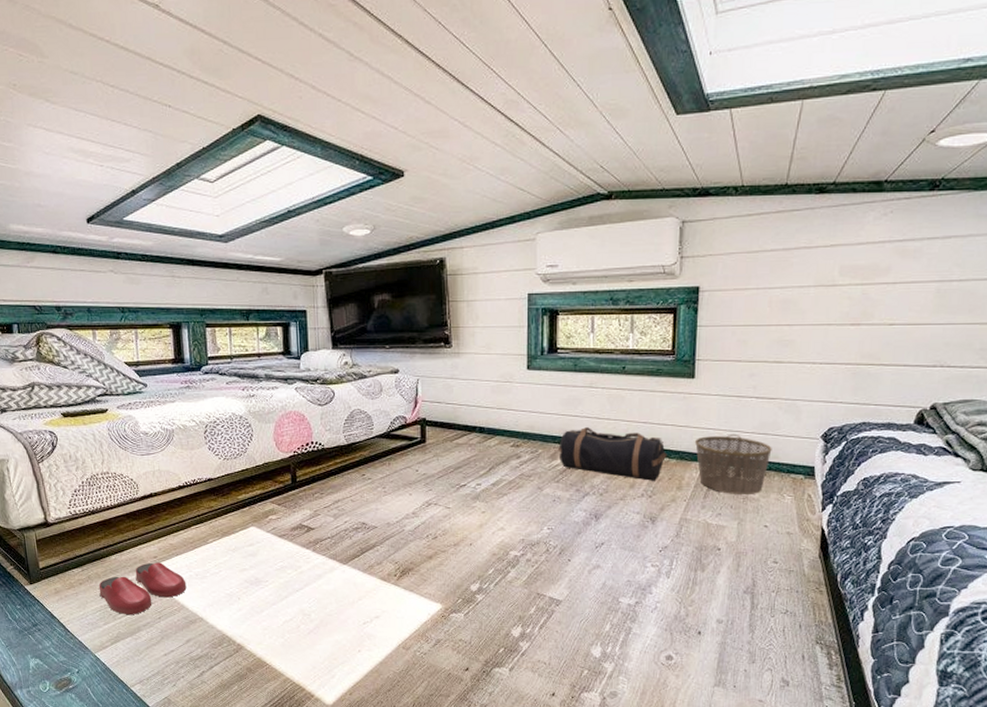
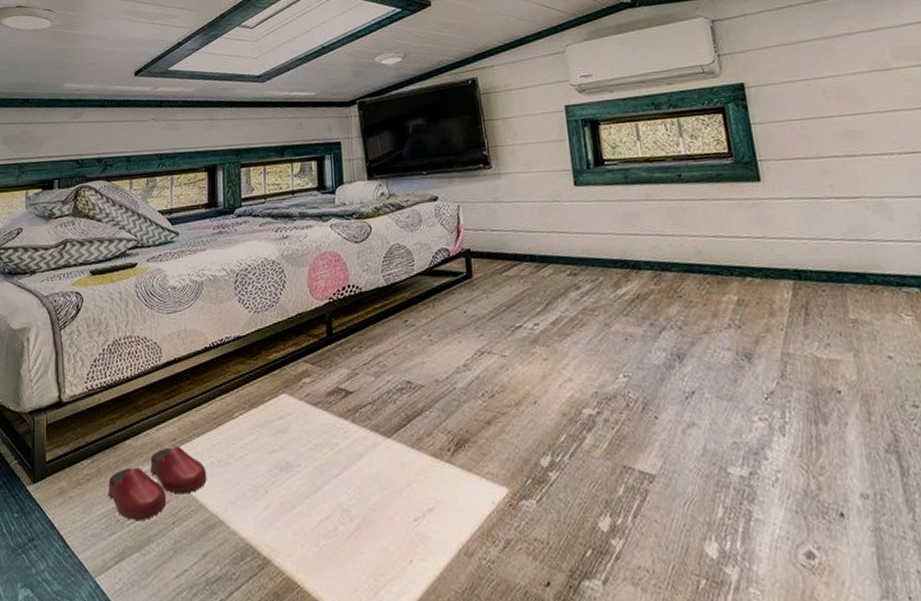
duffel bag: present [558,427,667,481] -> none [621,247,749,307]
basket: present [694,433,772,494] -> none [777,242,873,318]

